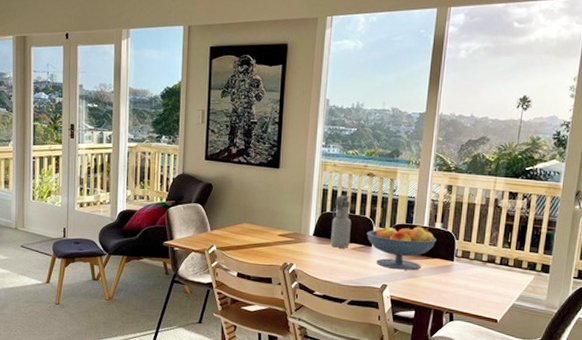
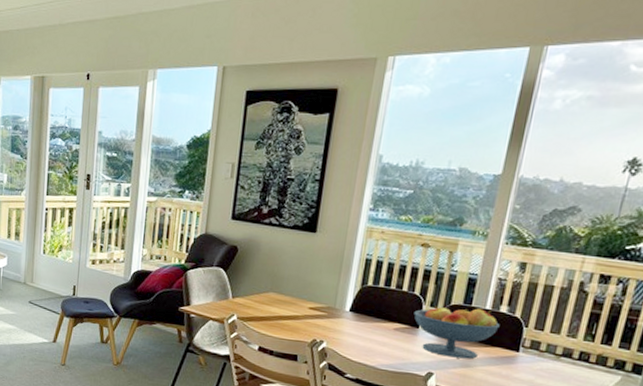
water bottle: present [331,195,351,248] -> none [369,267,397,328]

